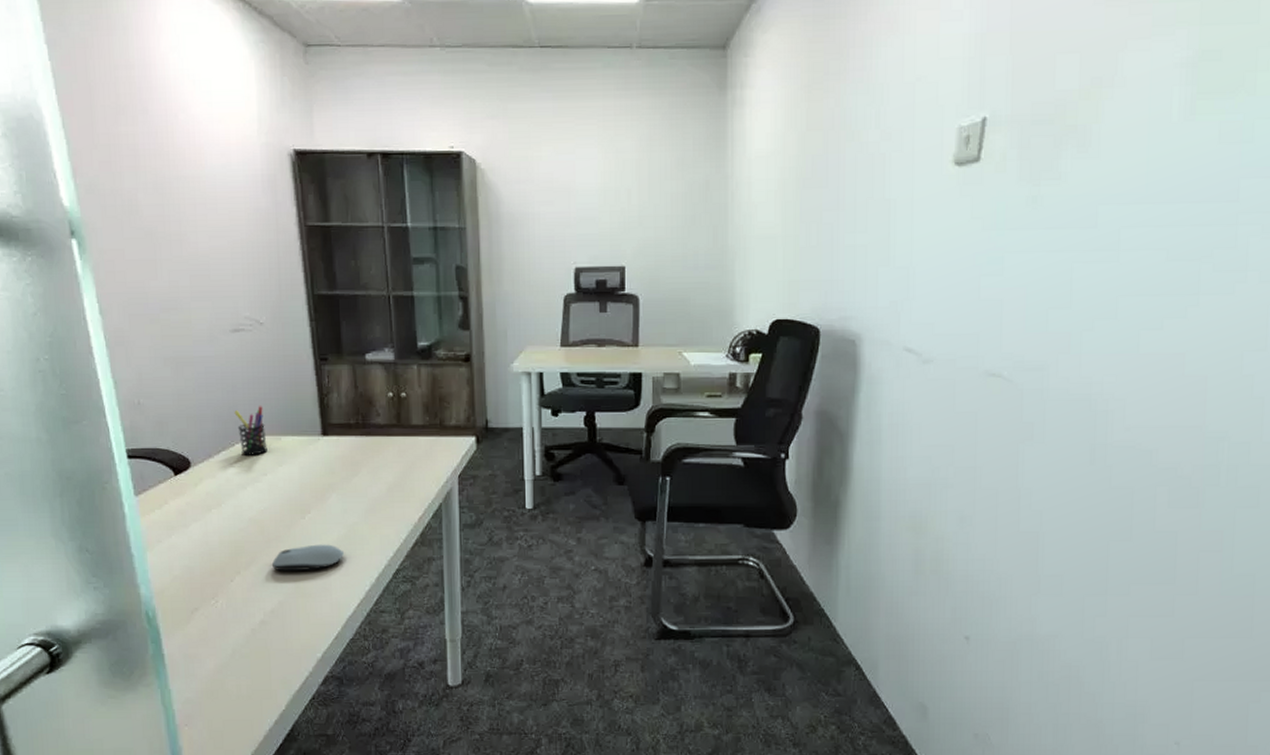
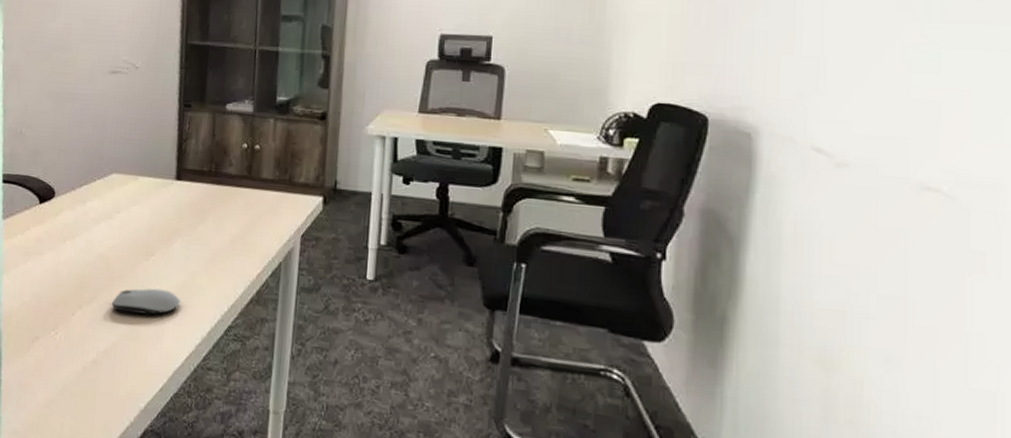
pen holder: present [234,406,267,455] -> none [100,145,127,192]

